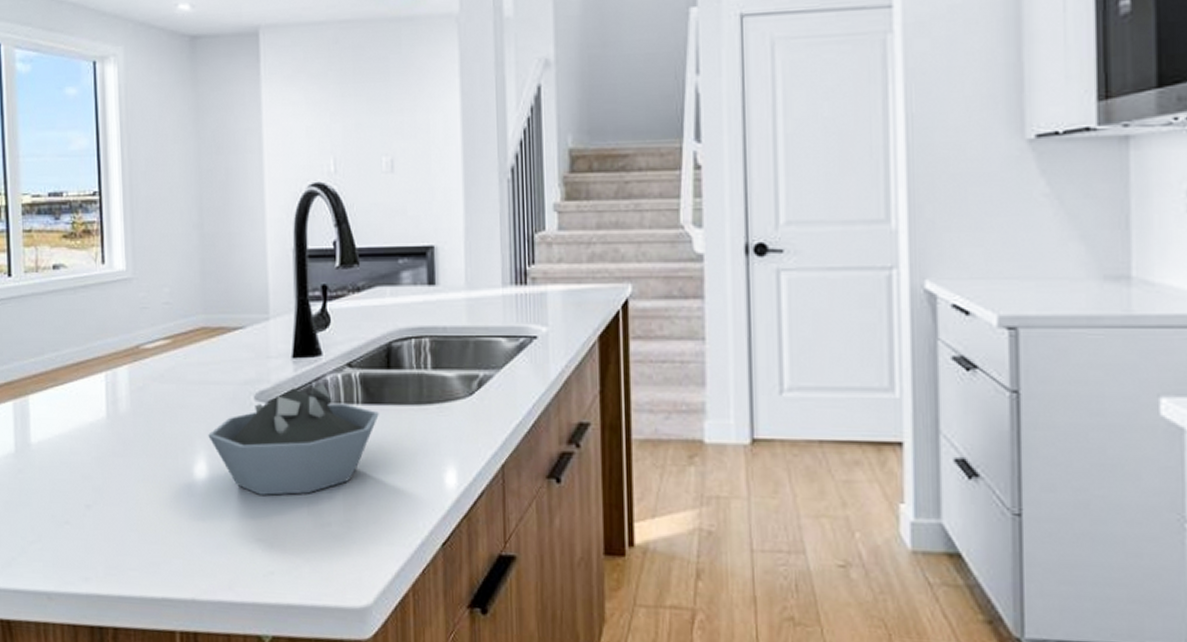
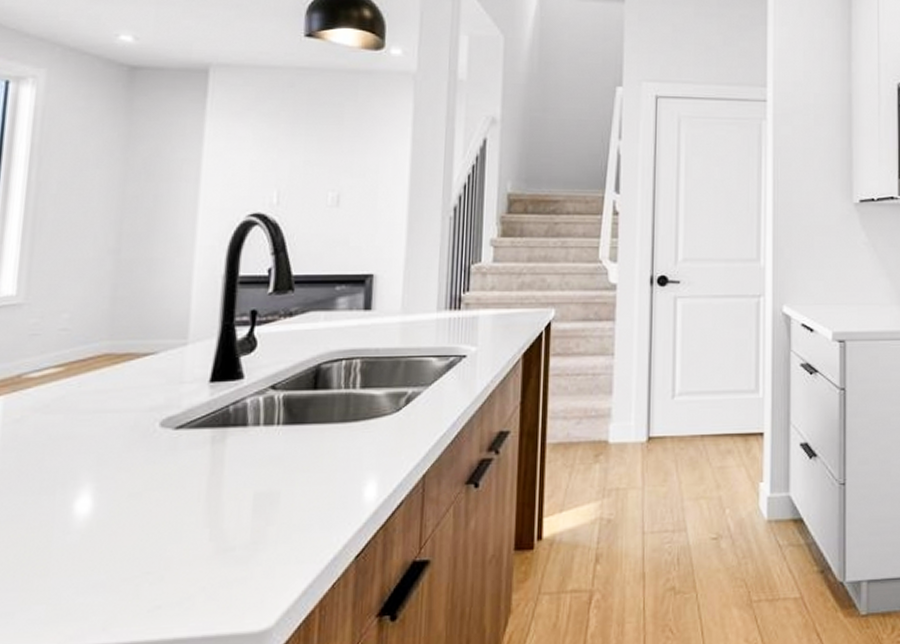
bowl: present [208,382,379,495] -> none [98,406,301,525]

